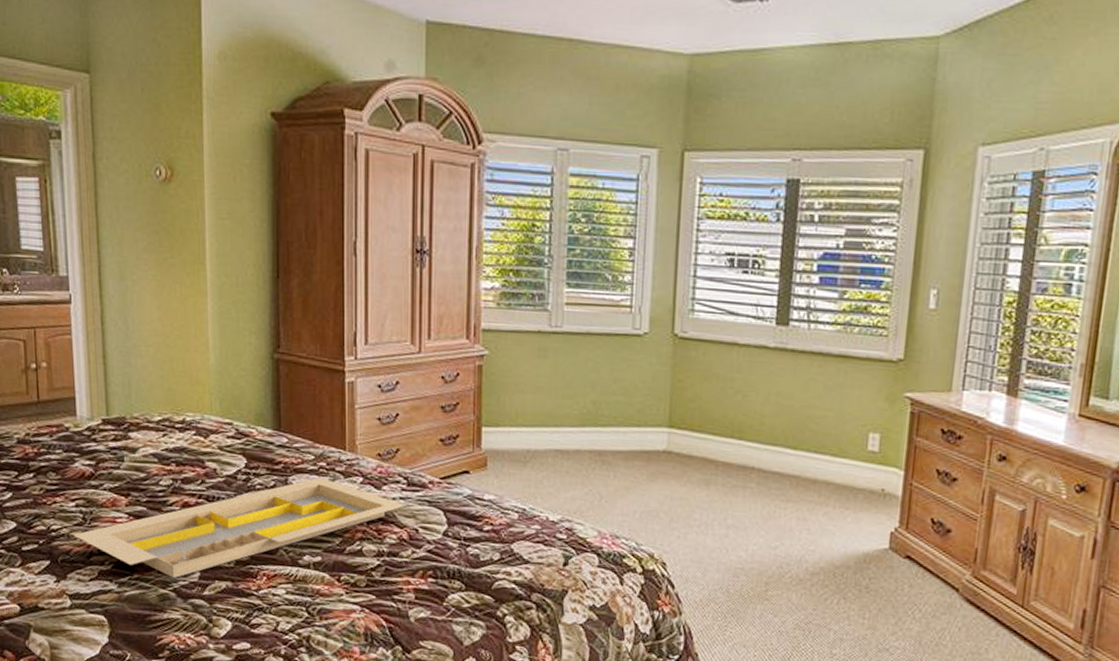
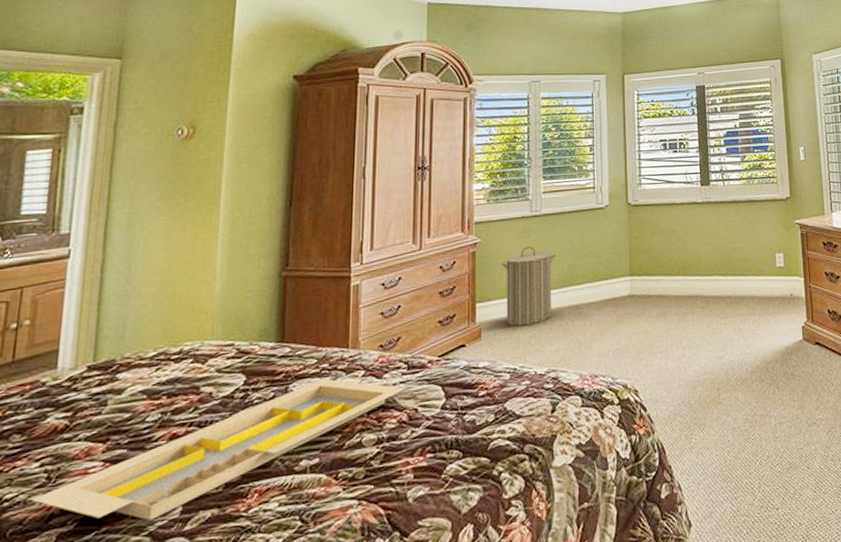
laundry hamper: none [511,370,577,464] -> present [501,246,556,327]

